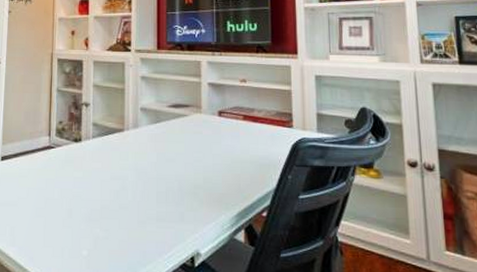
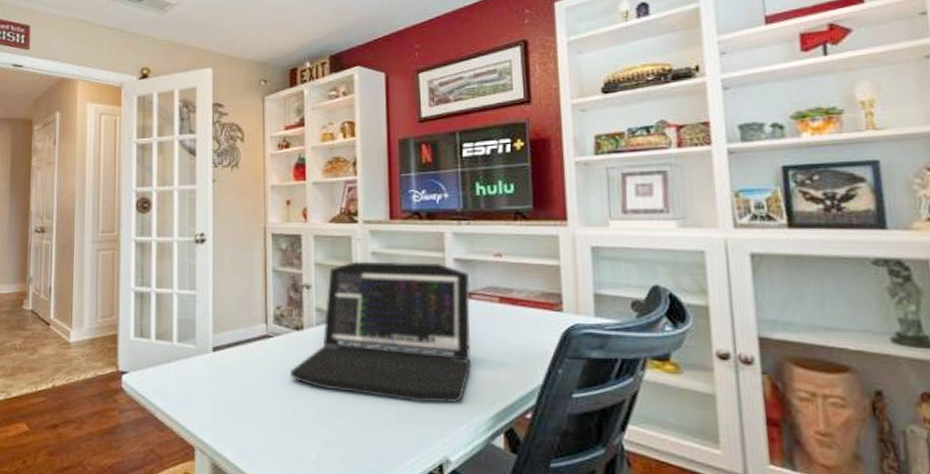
laptop: none [69,84,221,204] -> present [291,261,471,403]

